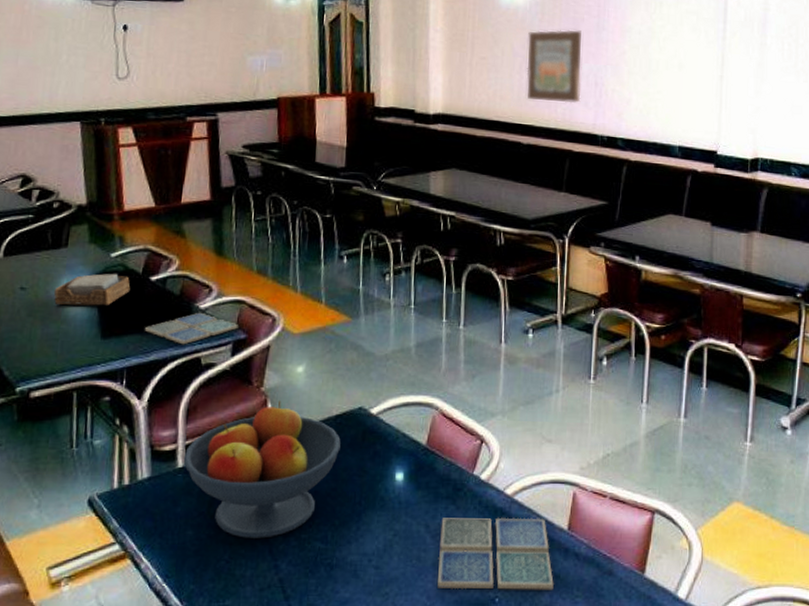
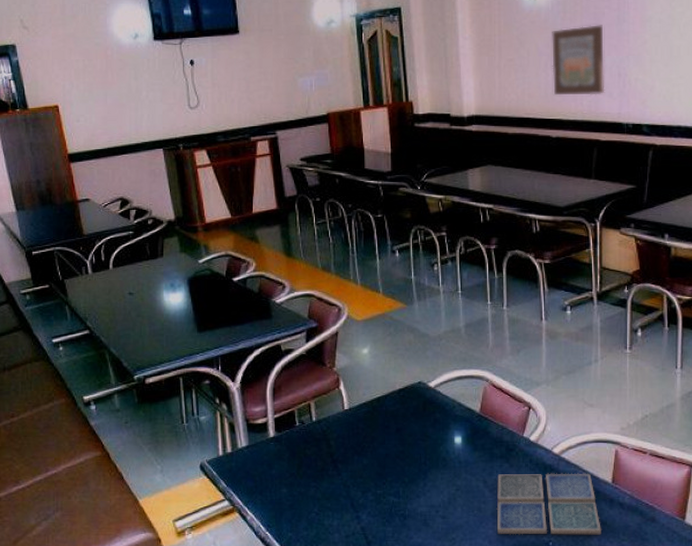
napkin holder: present [53,273,131,306] -> none [156,276,218,305]
drink coaster: present [144,312,238,345] -> none [232,306,310,335]
fruit bowl: present [183,400,341,539] -> none [274,378,405,494]

